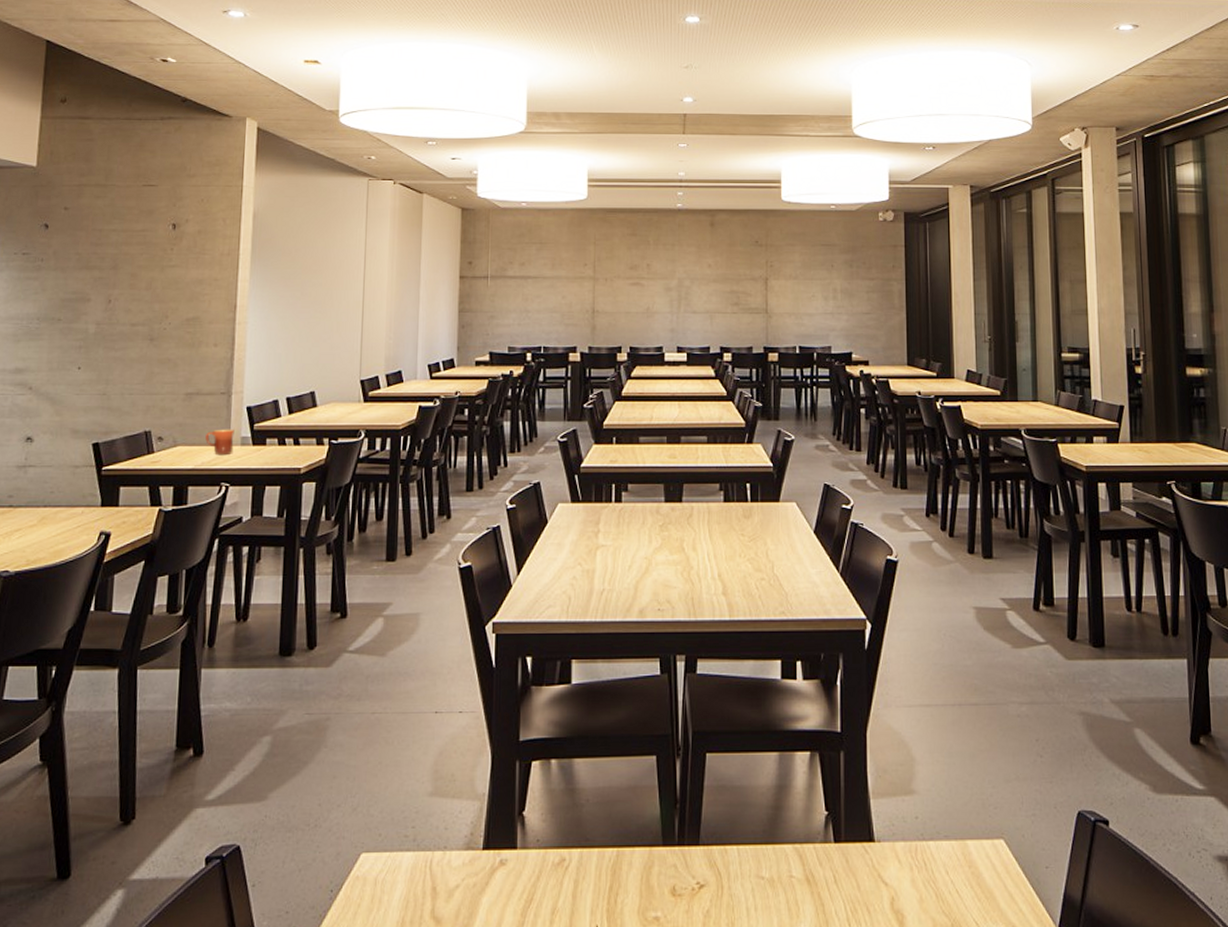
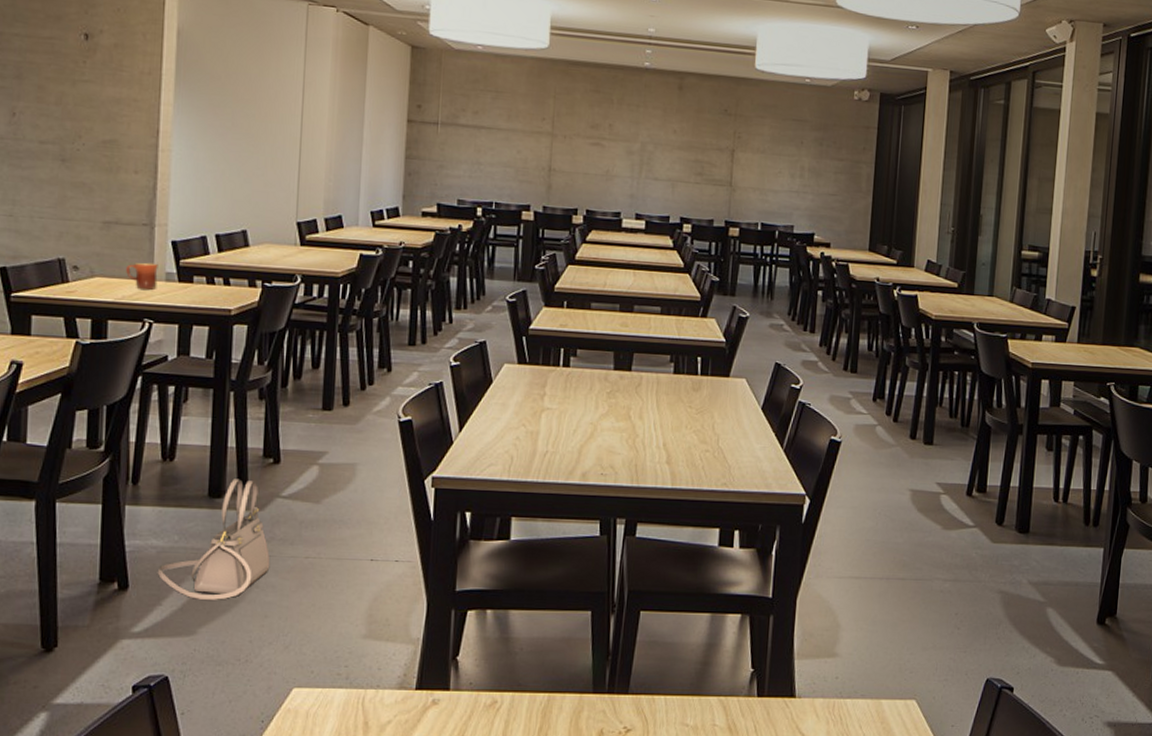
handbag: none [230,635,338,763] -> present [157,479,270,600]

